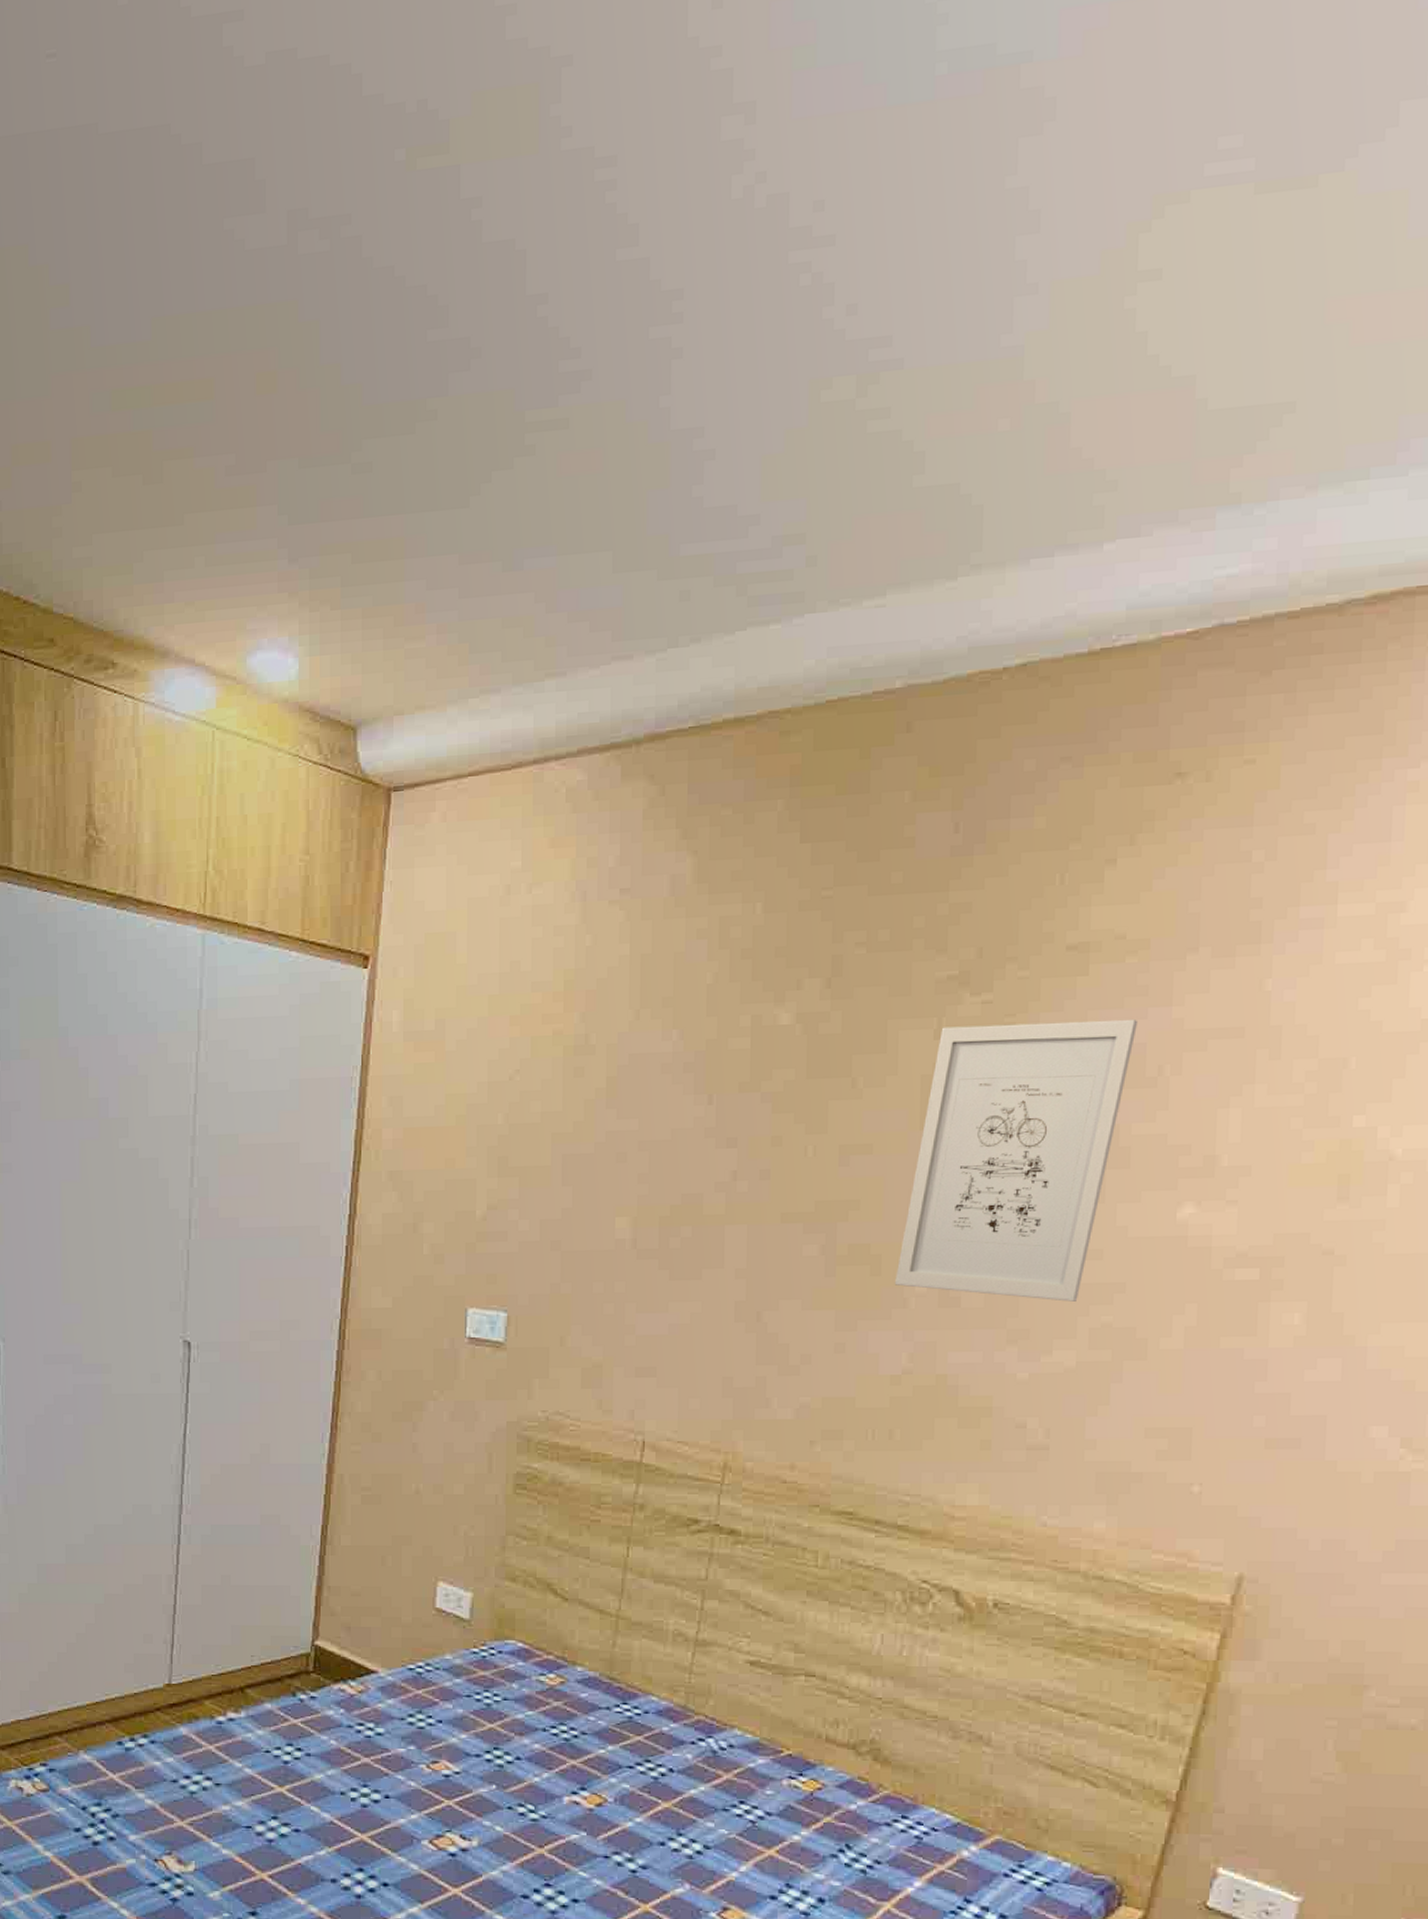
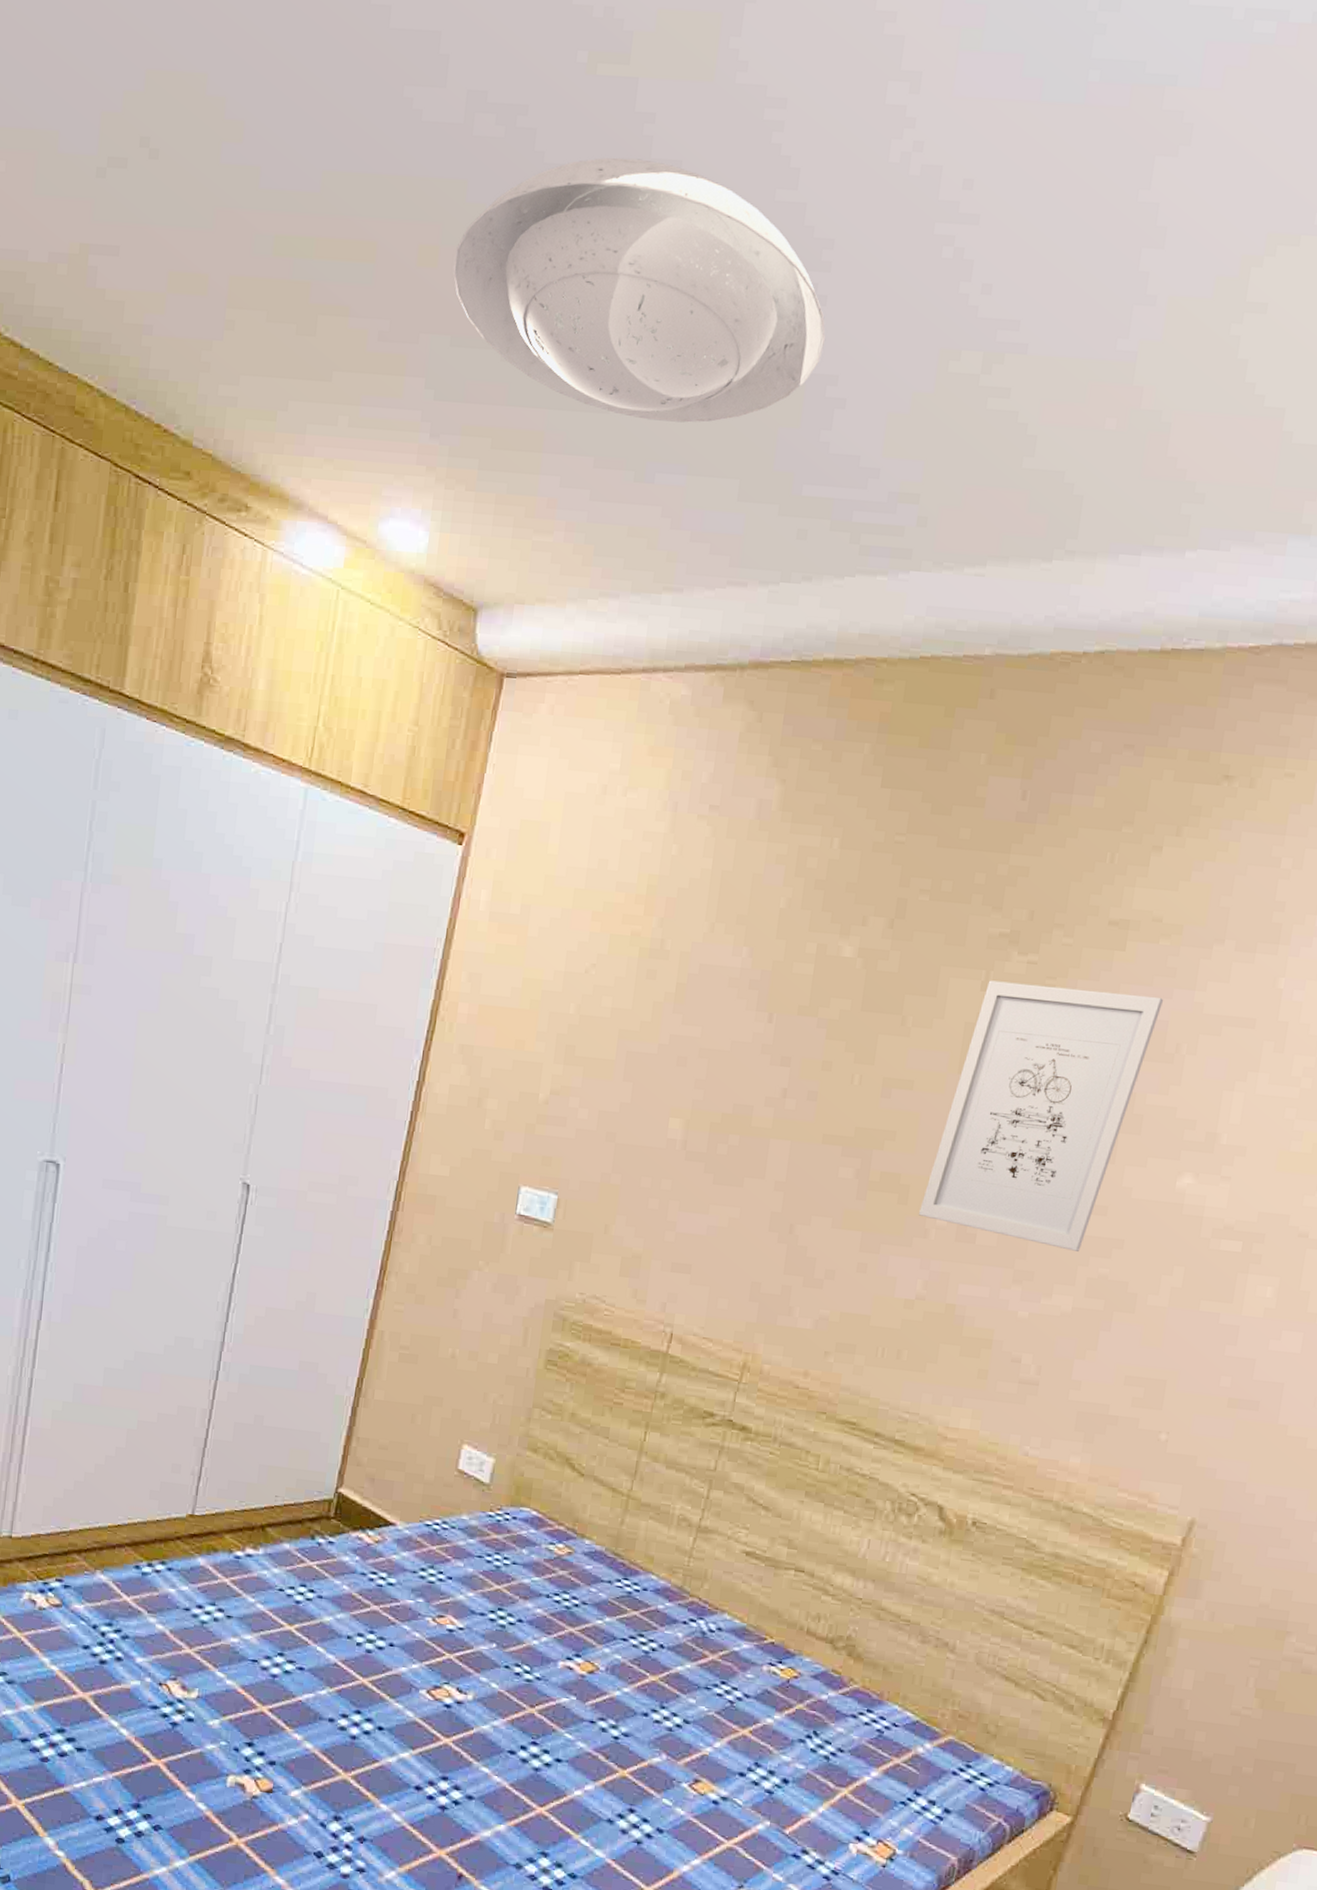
ceiling light: none [293,244,687,507] -> present [453,157,826,423]

